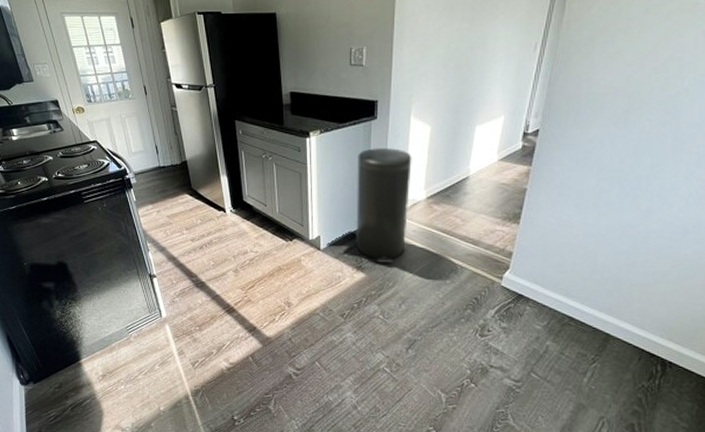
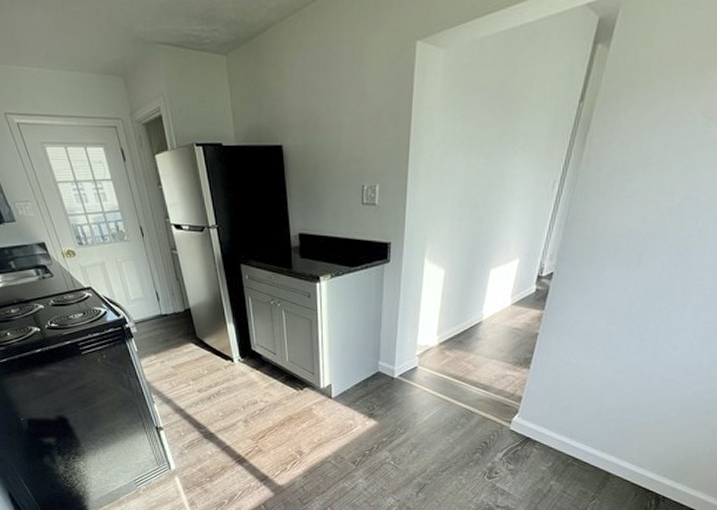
pedal bin: present [356,148,412,263] -> none [367,293,425,410]

